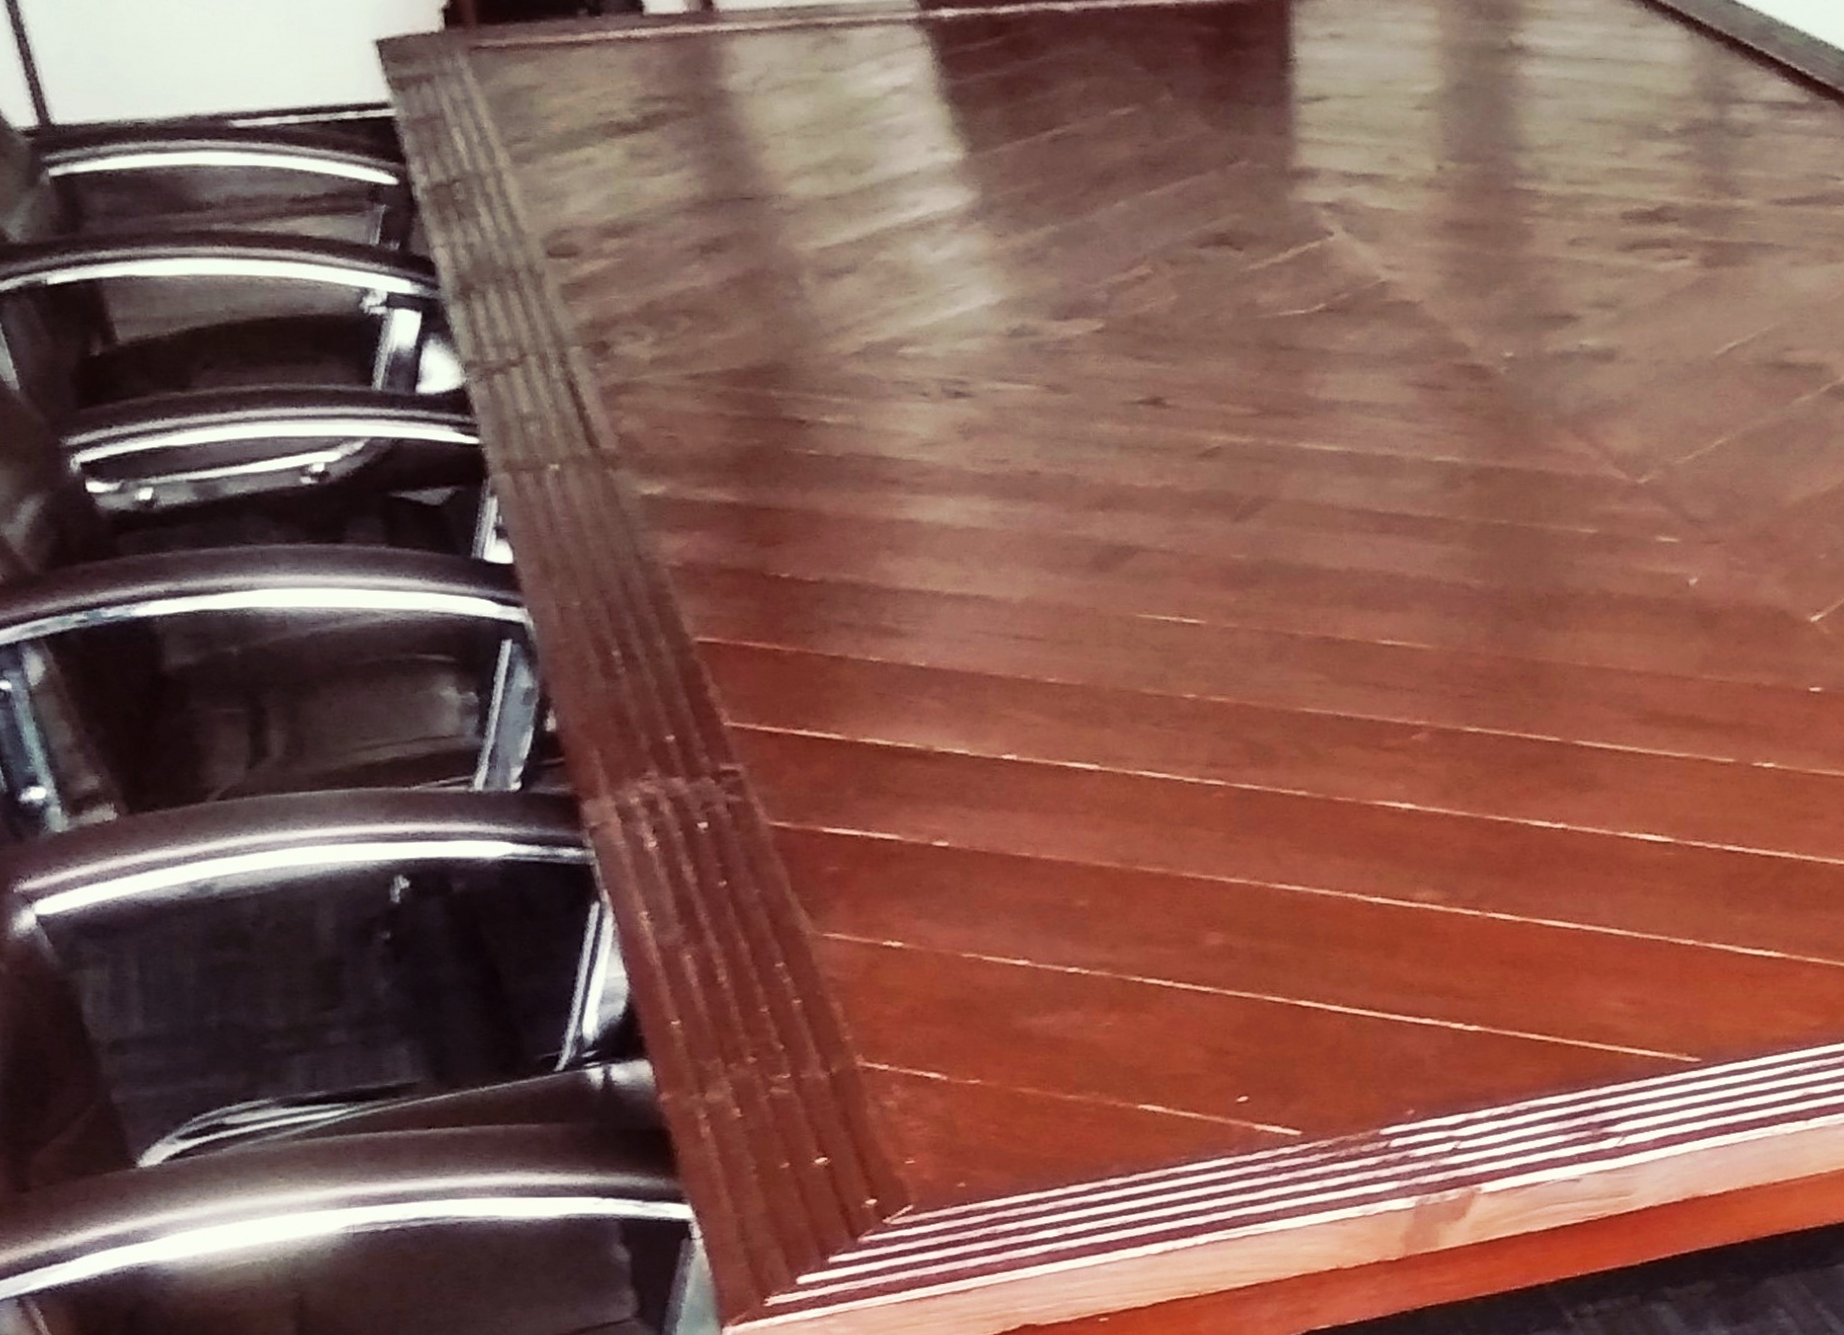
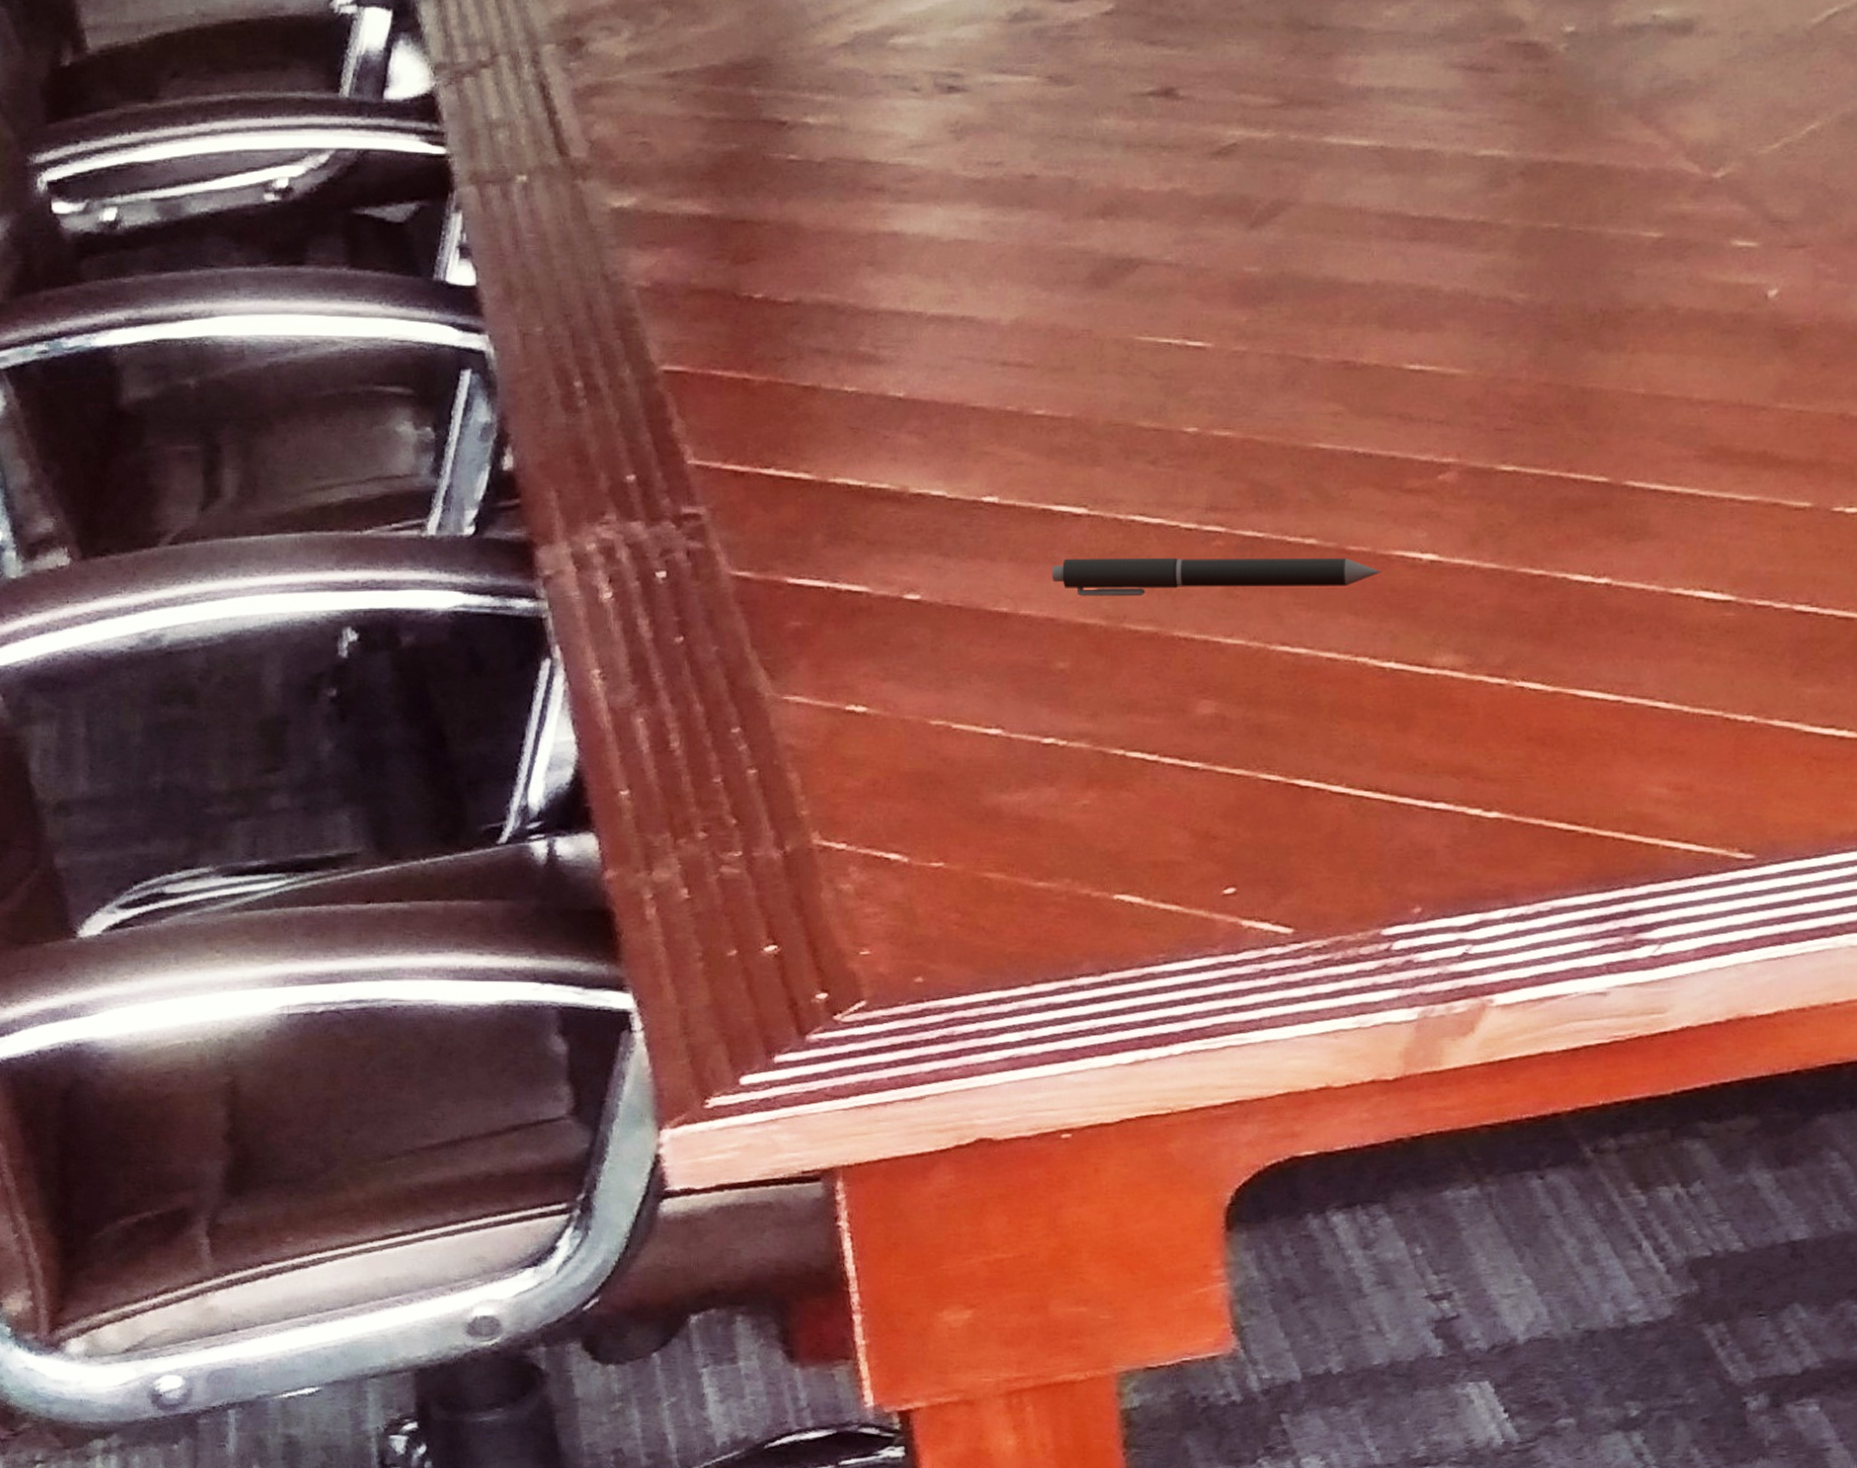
pen: none [1068,807,1367,842] -> present [1051,557,1383,597]

